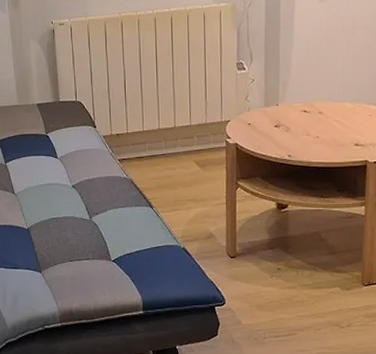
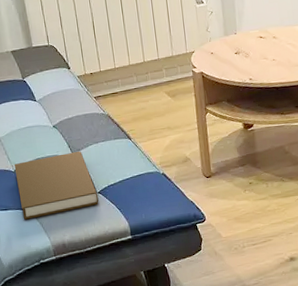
book: none [28,215,113,281] -> present [14,151,99,220]

